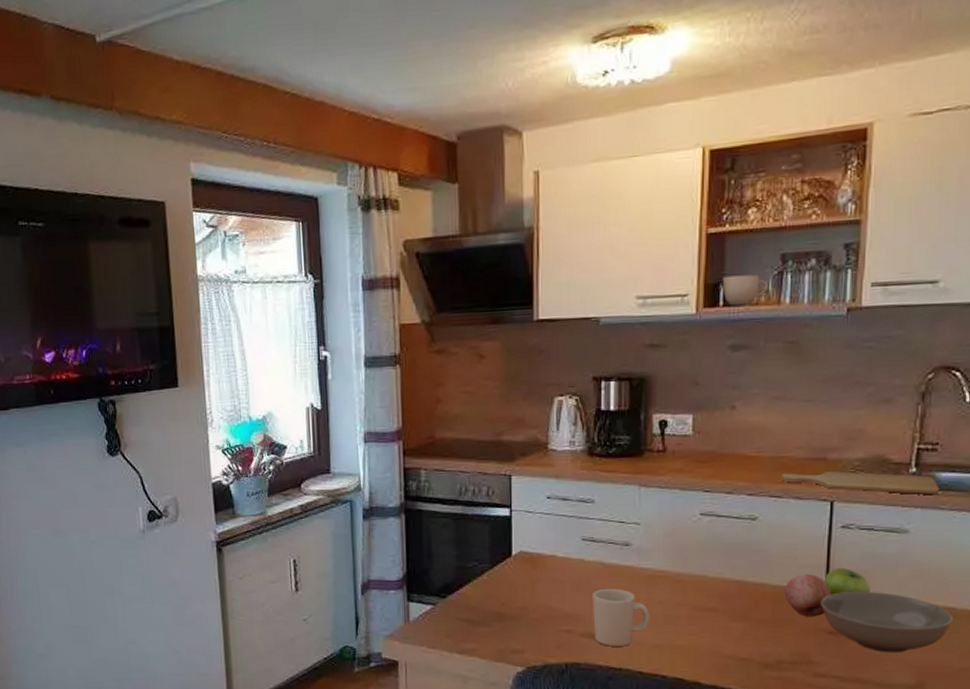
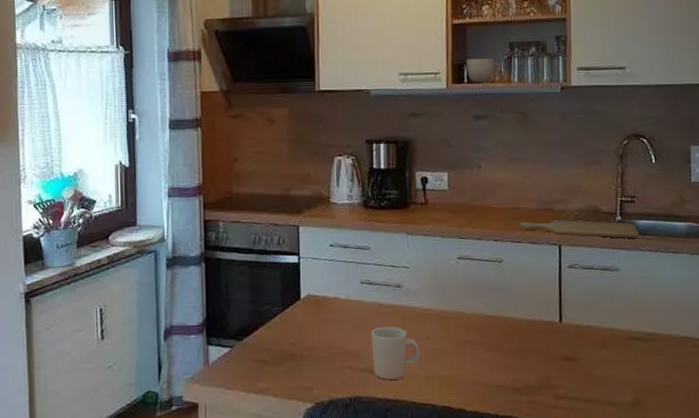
fruit: present [784,574,832,617] -> none [527,308,565,346]
bowl: present [821,591,954,653] -> none [557,321,659,375]
fruit: present [823,568,870,595] -> none [557,302,594,326]

